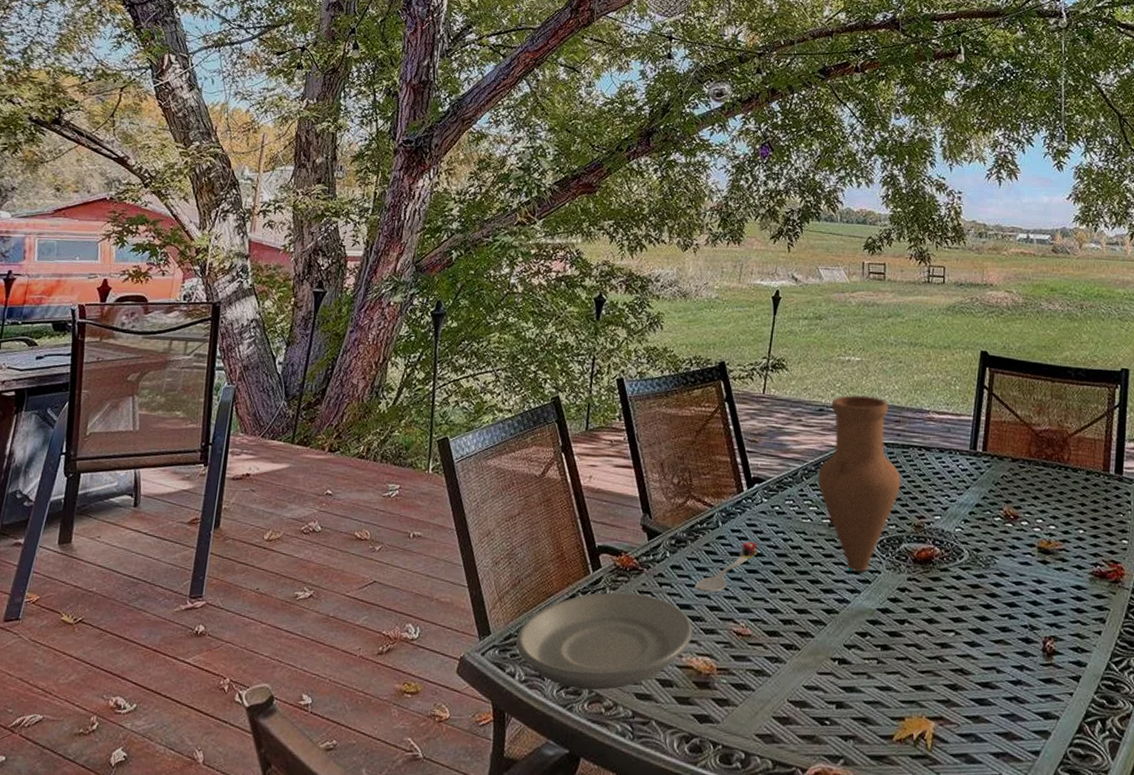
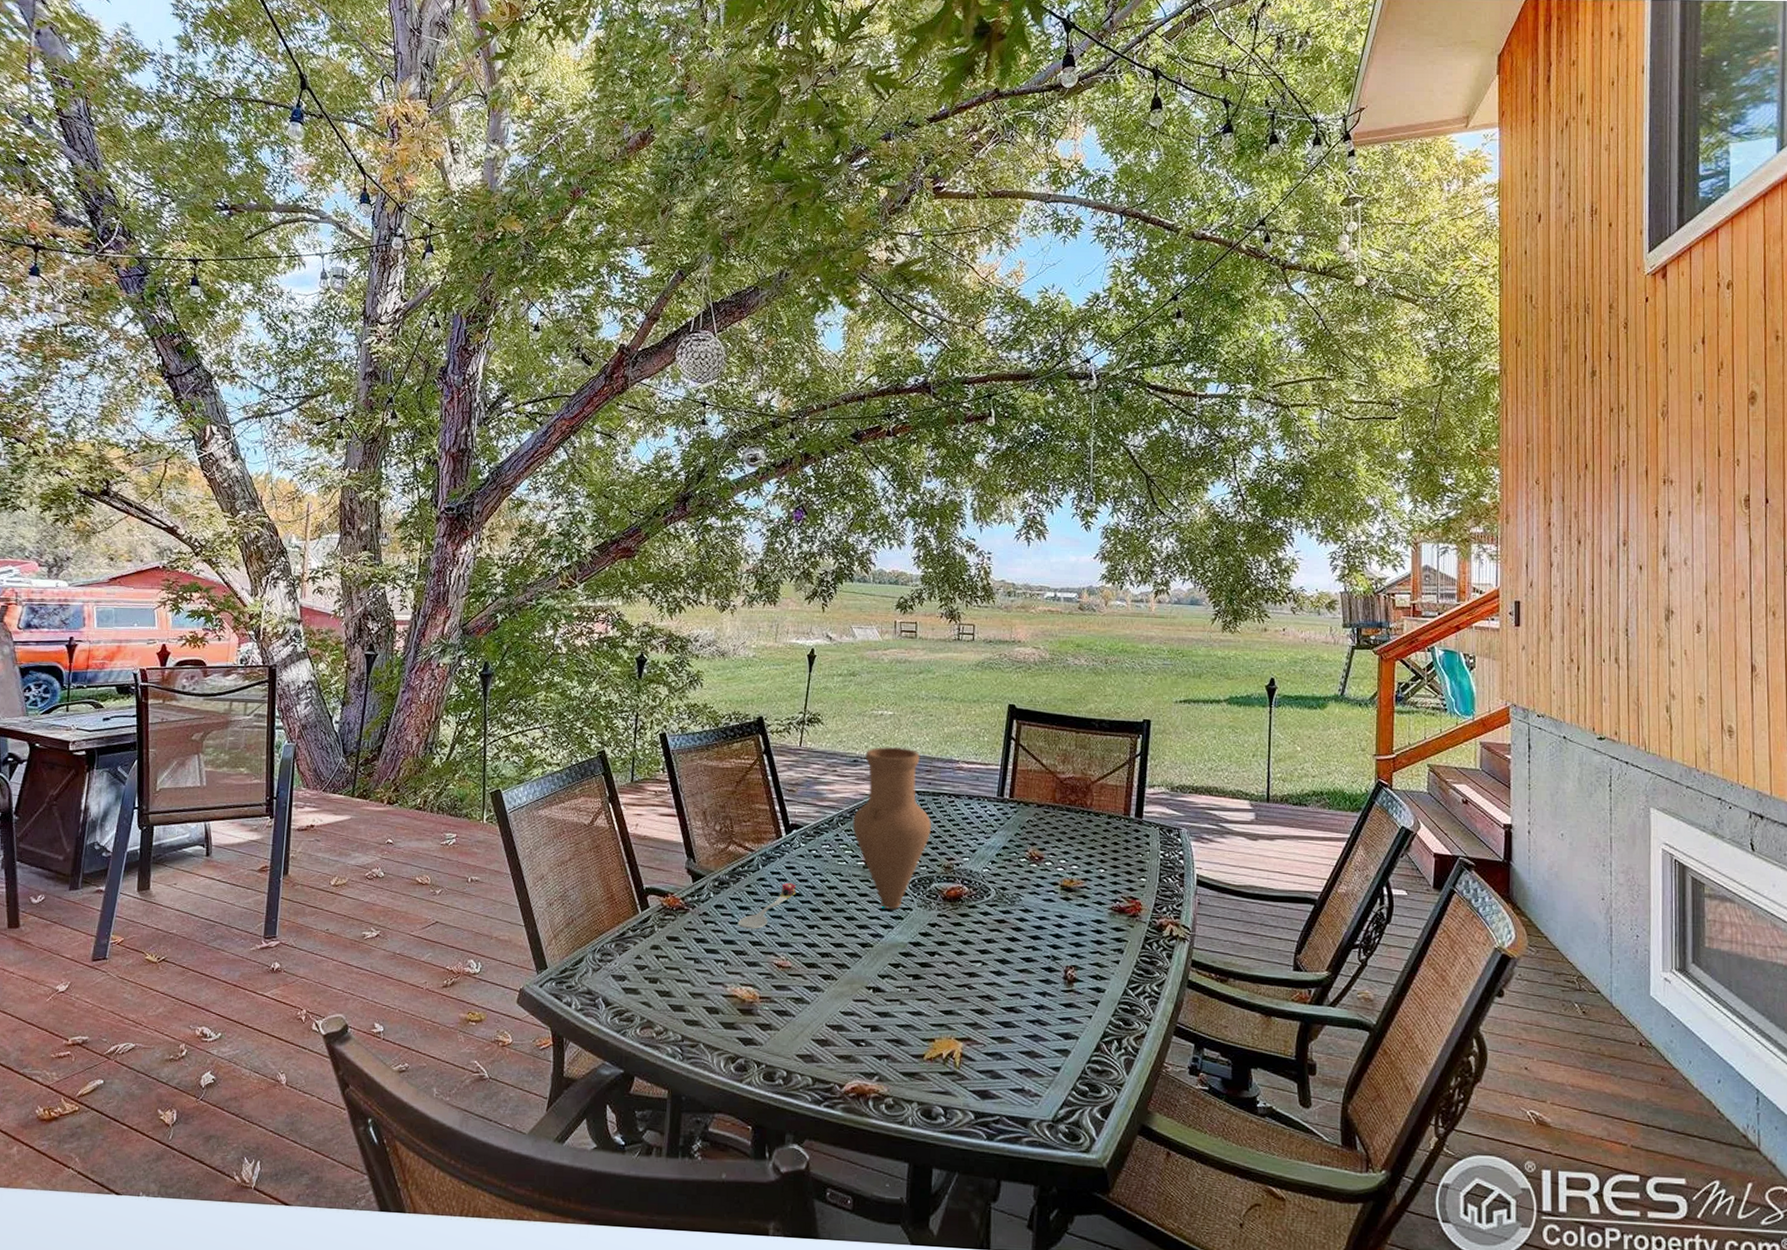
plate: present [515,592,692,690] -> none [571,929,736,1017]

